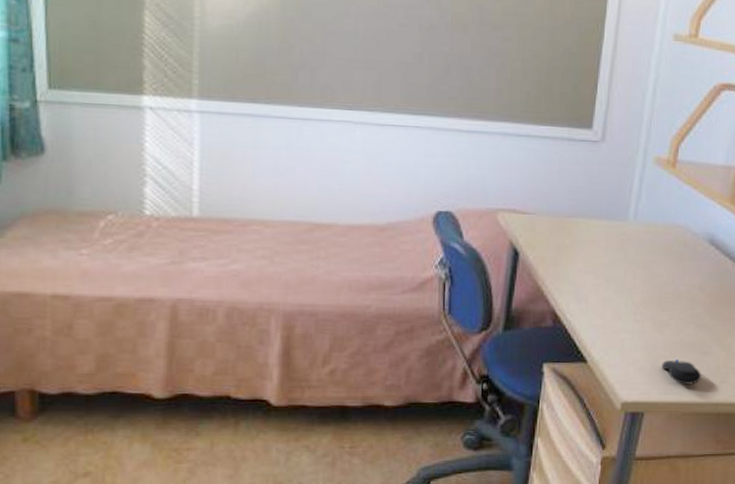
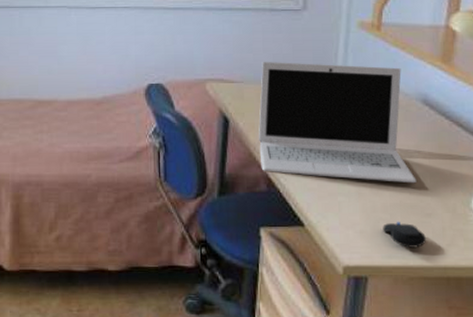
laptop: none [547,193,697,322] -> present [259,61,417,184]

